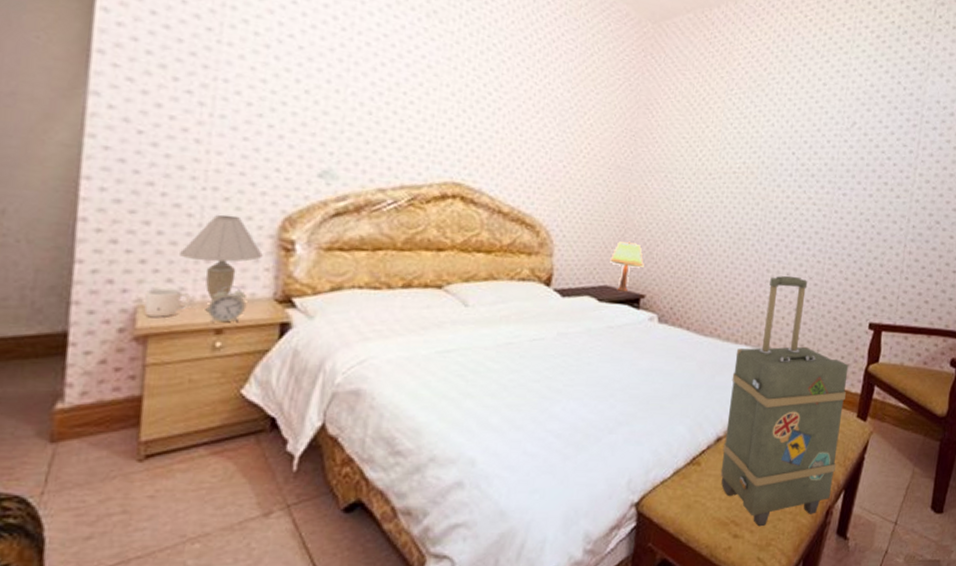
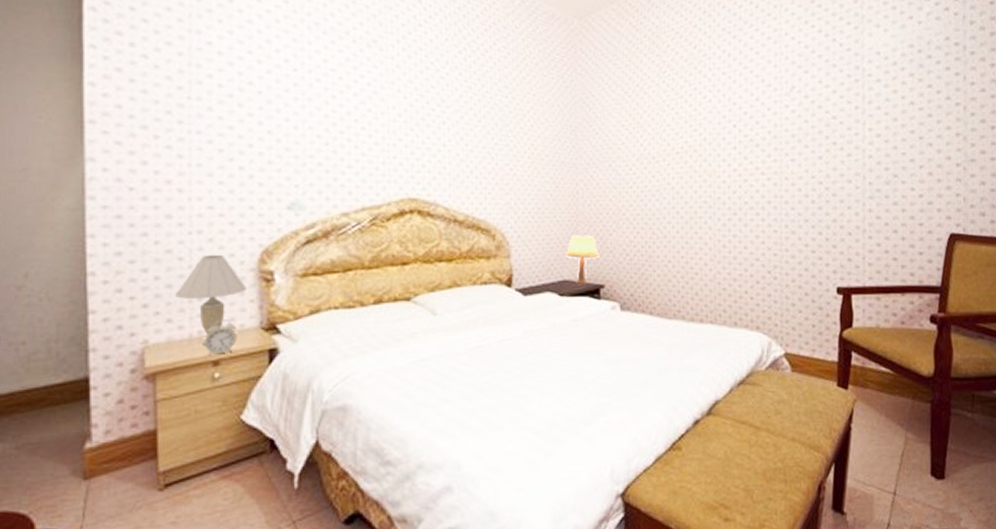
mug: present [144,288,192,317] -> none [150,328,190,356]
suitcase: present [720,275,849,527] -> none [702,248,823,508]

